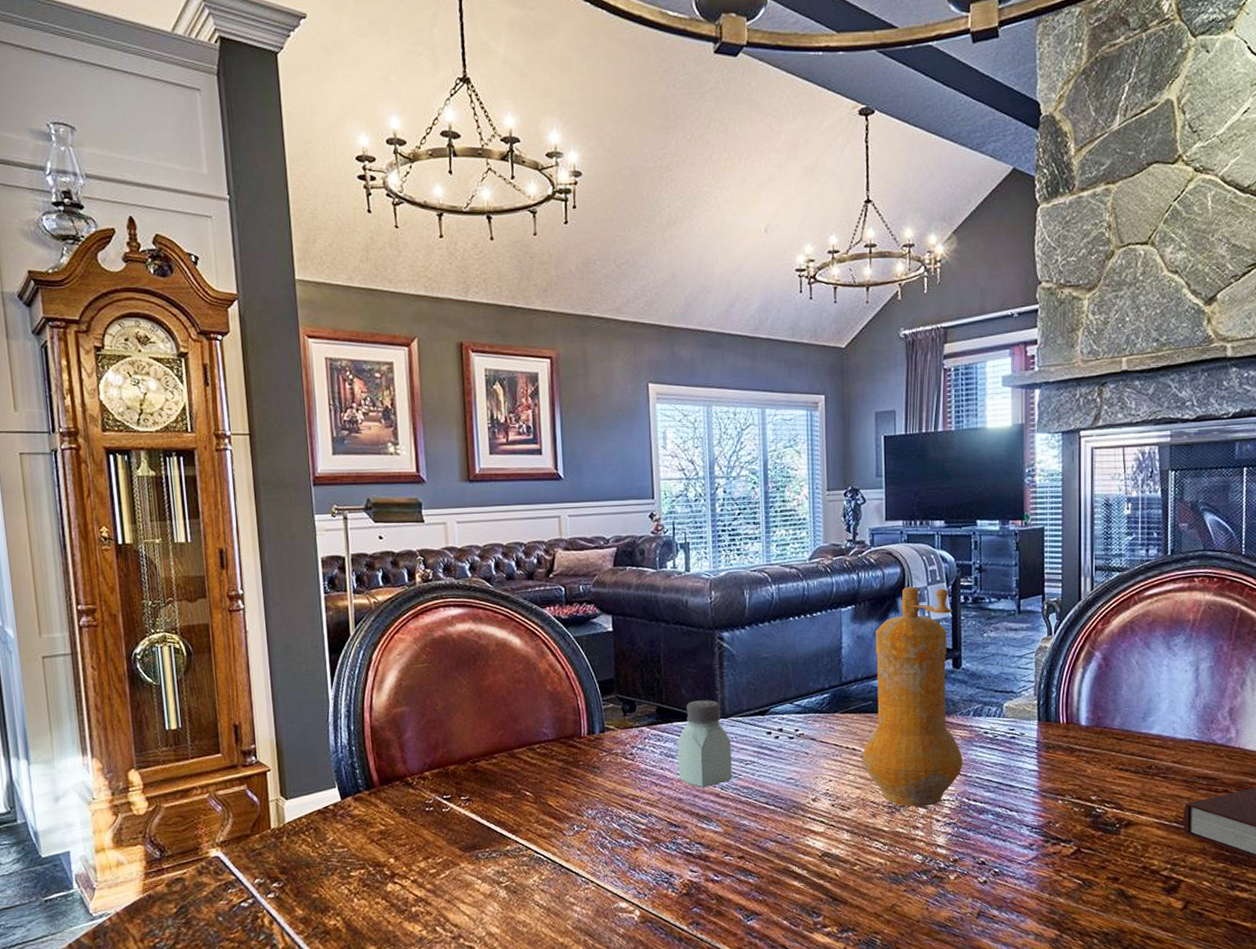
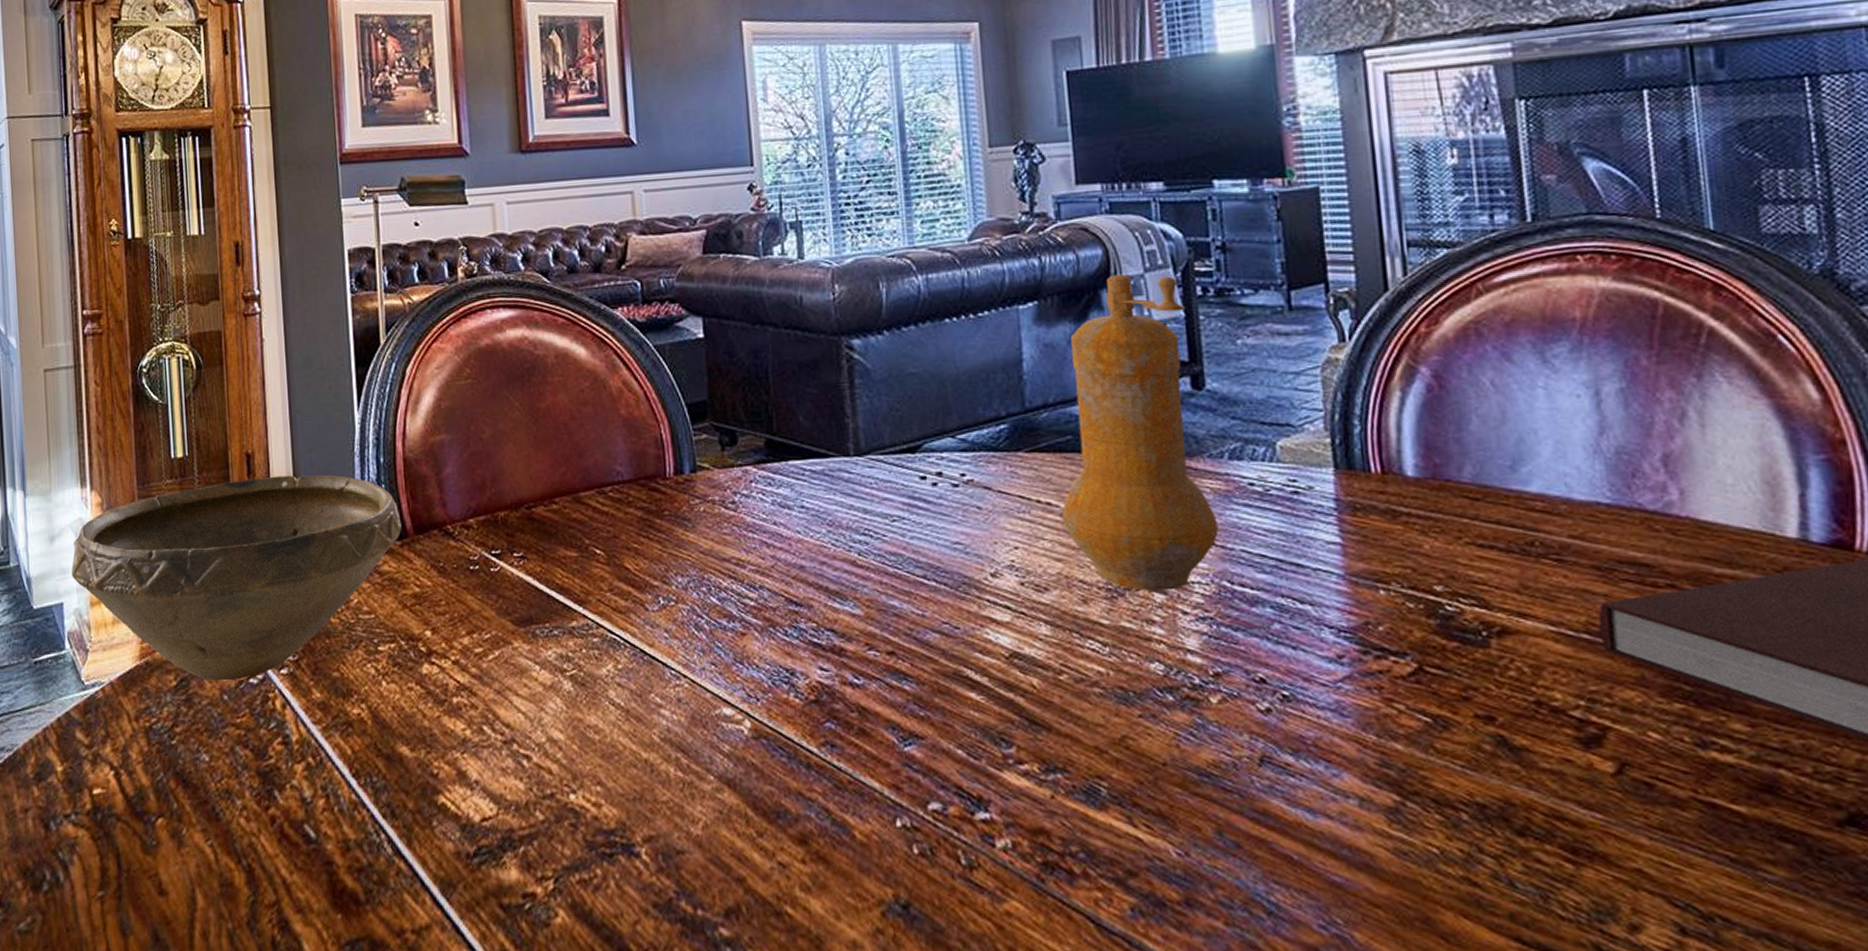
bowl: none [76,740,370,907] -> present [71,474,402,681]
saltshaker: present [677,700,732,788] -> none [795,431,873,552]

